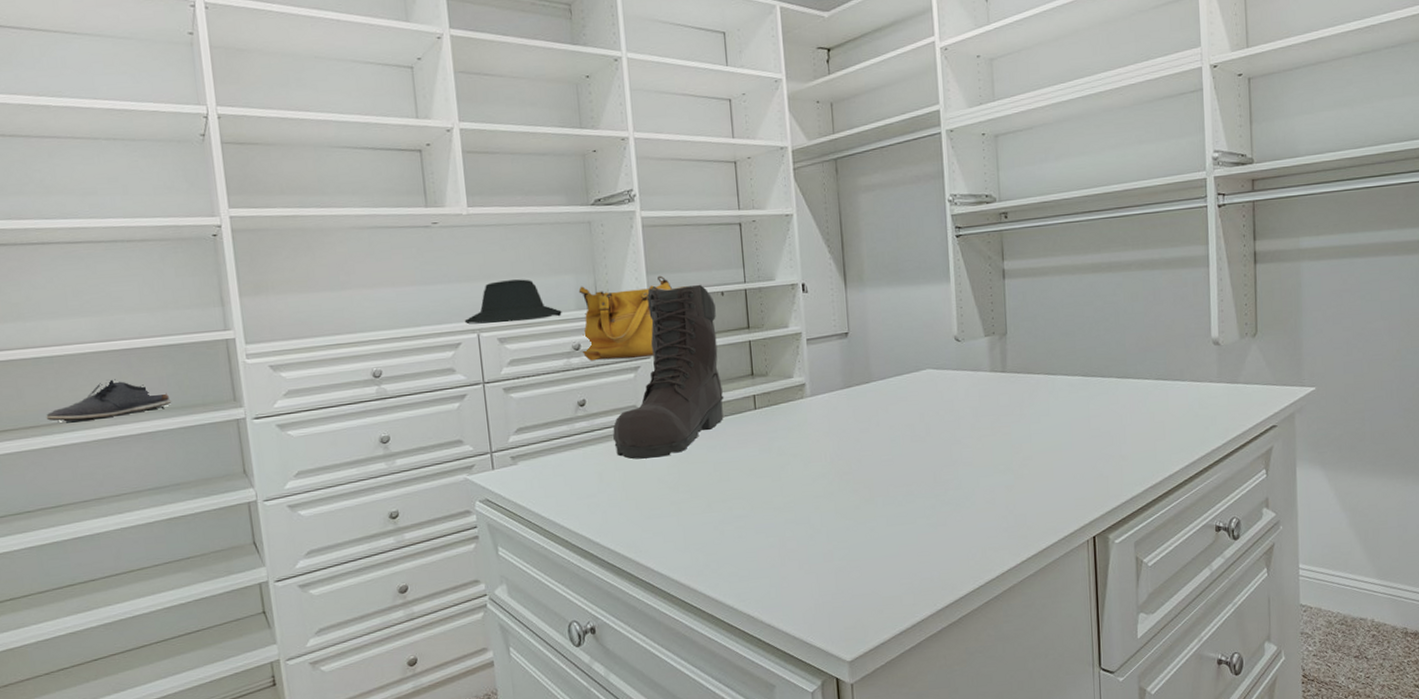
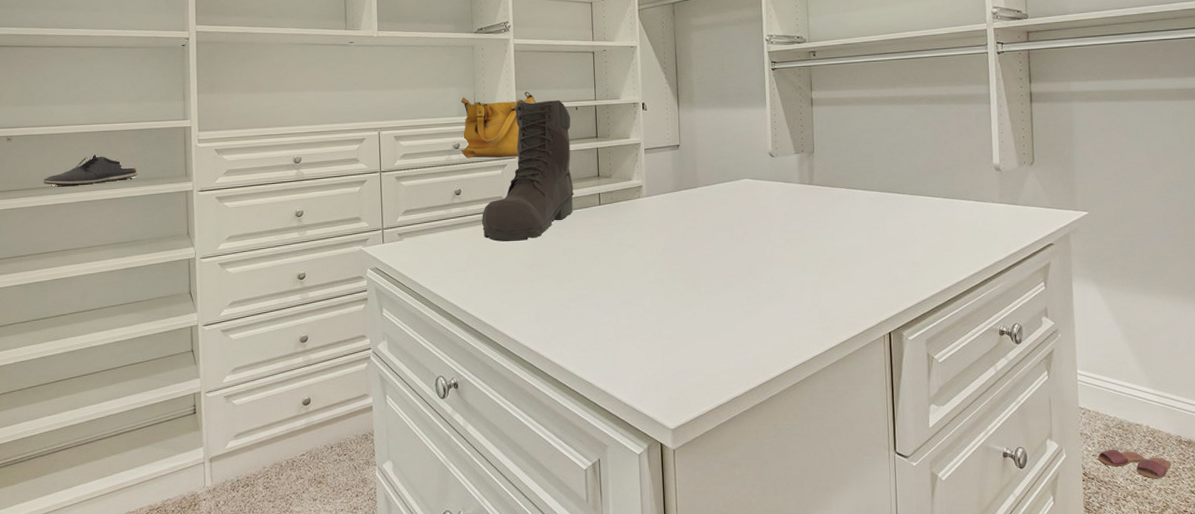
bucket hat: present [464,279,562,325] -> none [369,89,446,124]
slippers: none [1319,647,1396,676] -> present [1098,449,1171,479]

